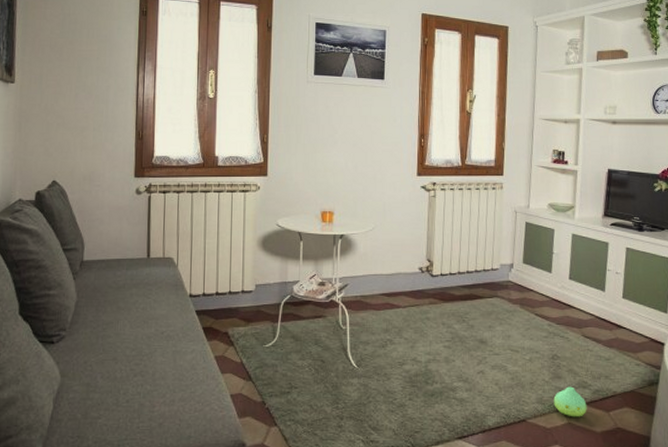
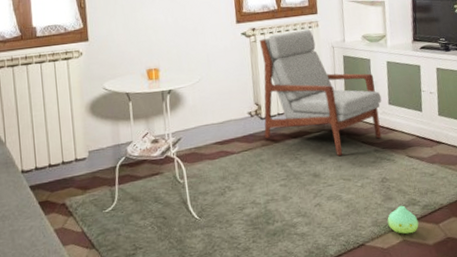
armchair: none [434,189,562,326] -> present [259,28,382,157]

